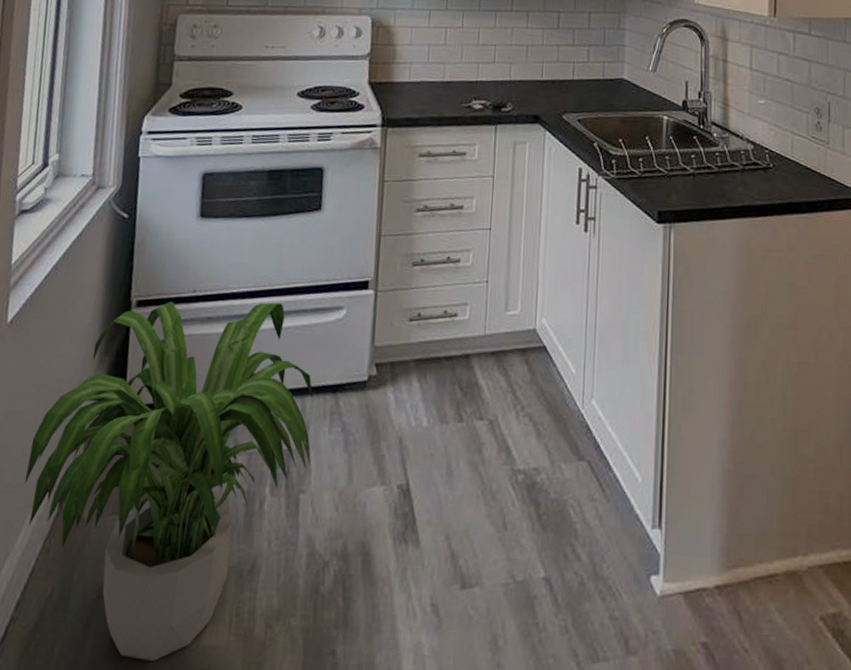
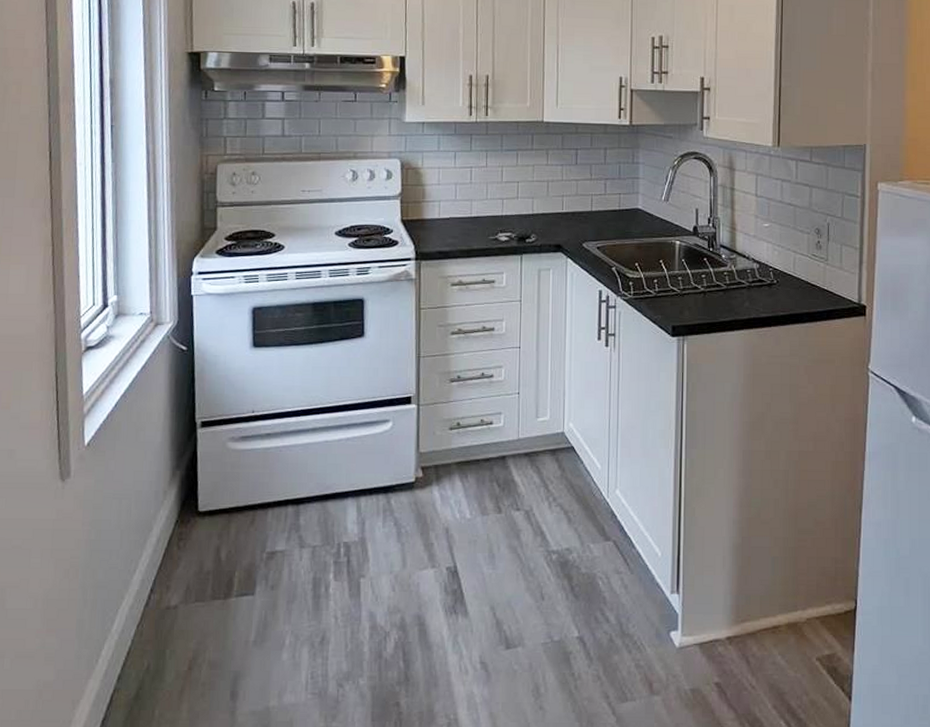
potted plant: present [24,301,313,661] -> none [114,418,368,717]

